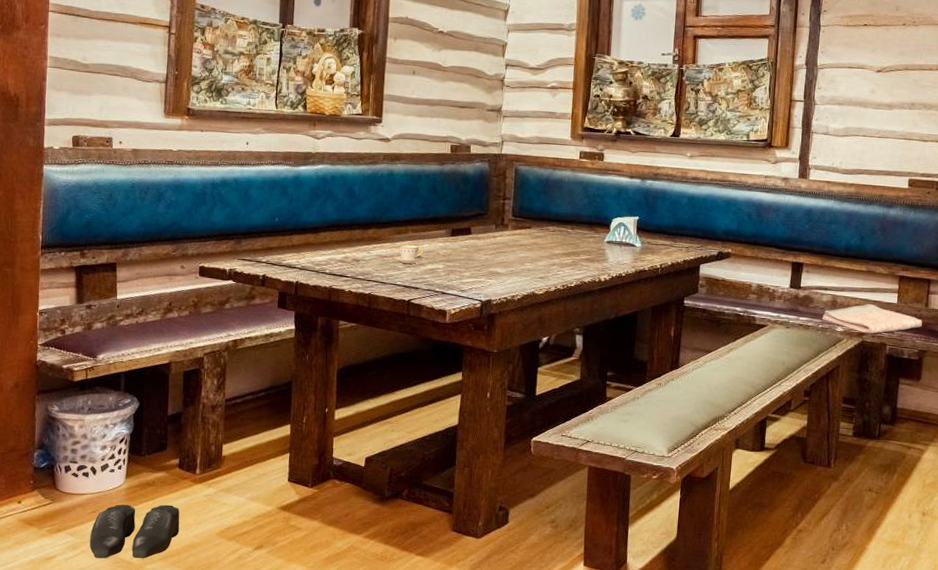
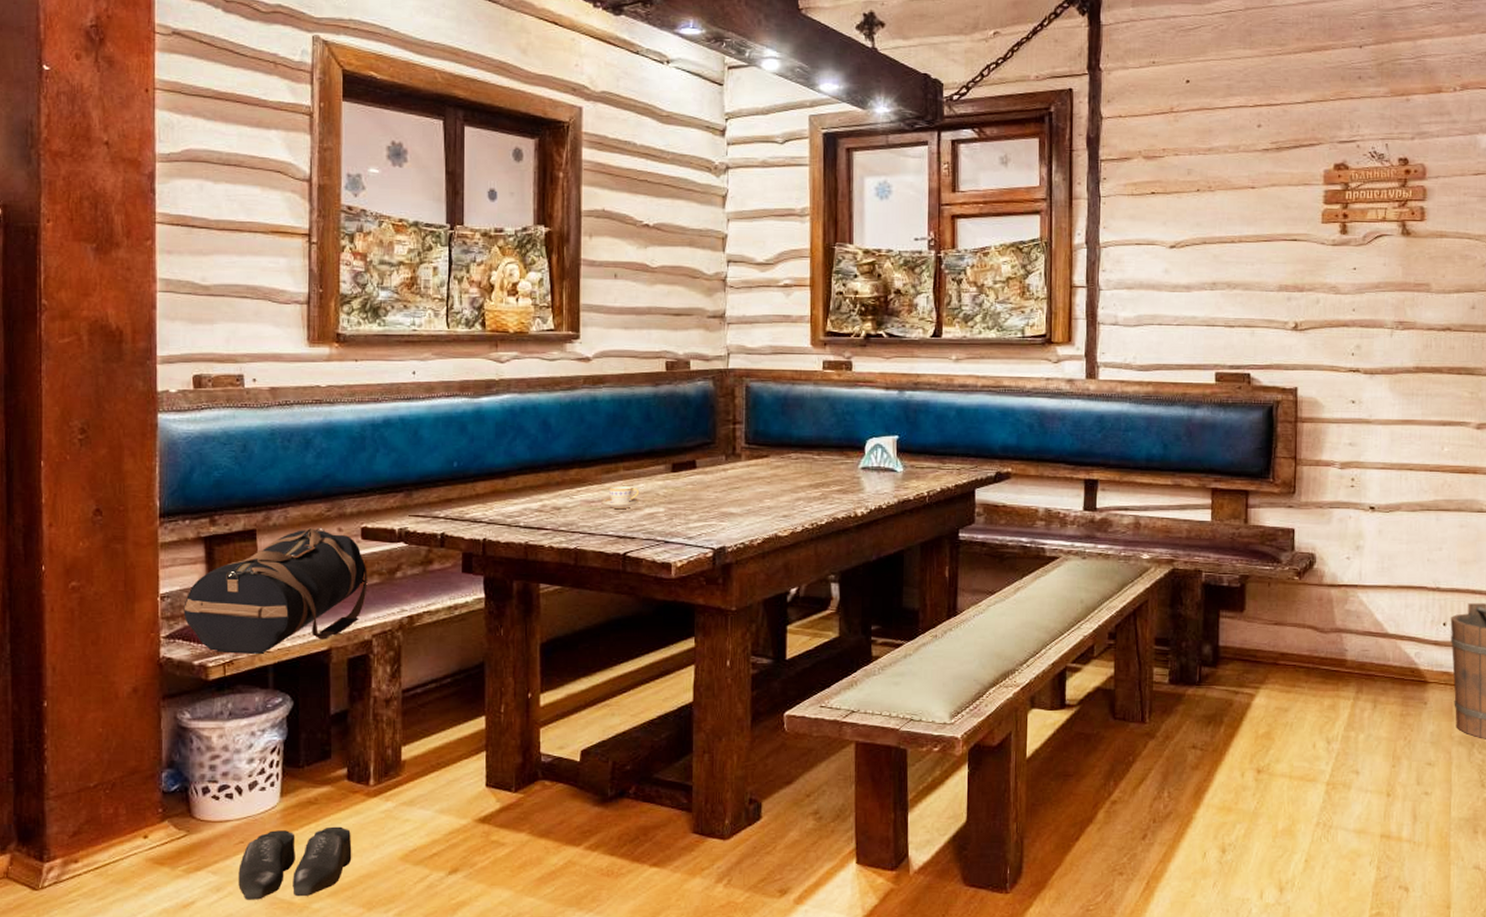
duffel bag: none [57,264,203,363] -> present [183,527,368,654]
towel: present [822,303,922,334] -> none [1123,523,1242,560]

